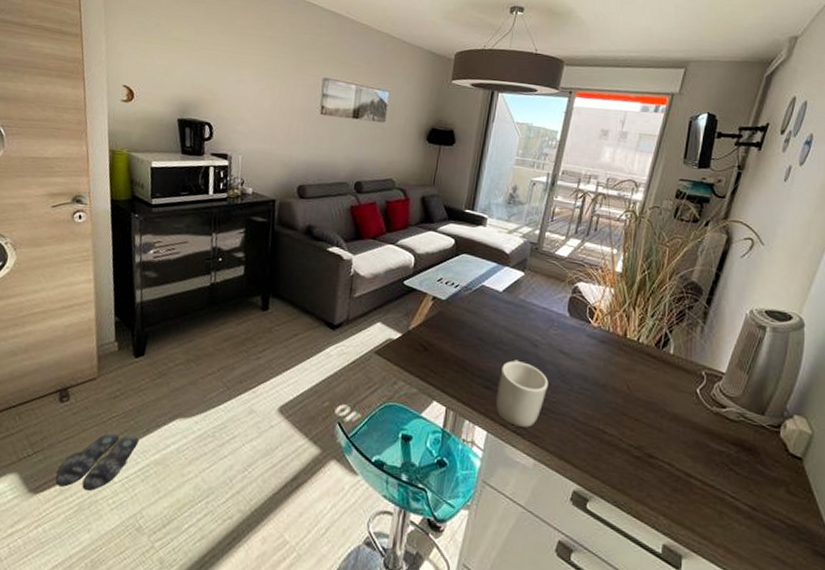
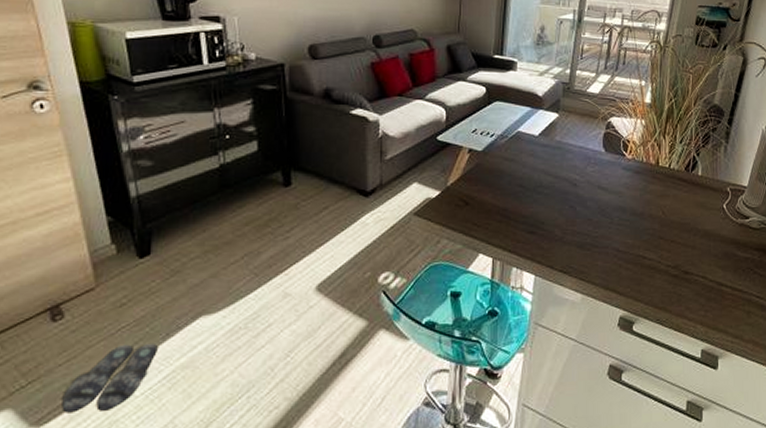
mug: present [496,359,549,428] -> none [541,201,590,265]

